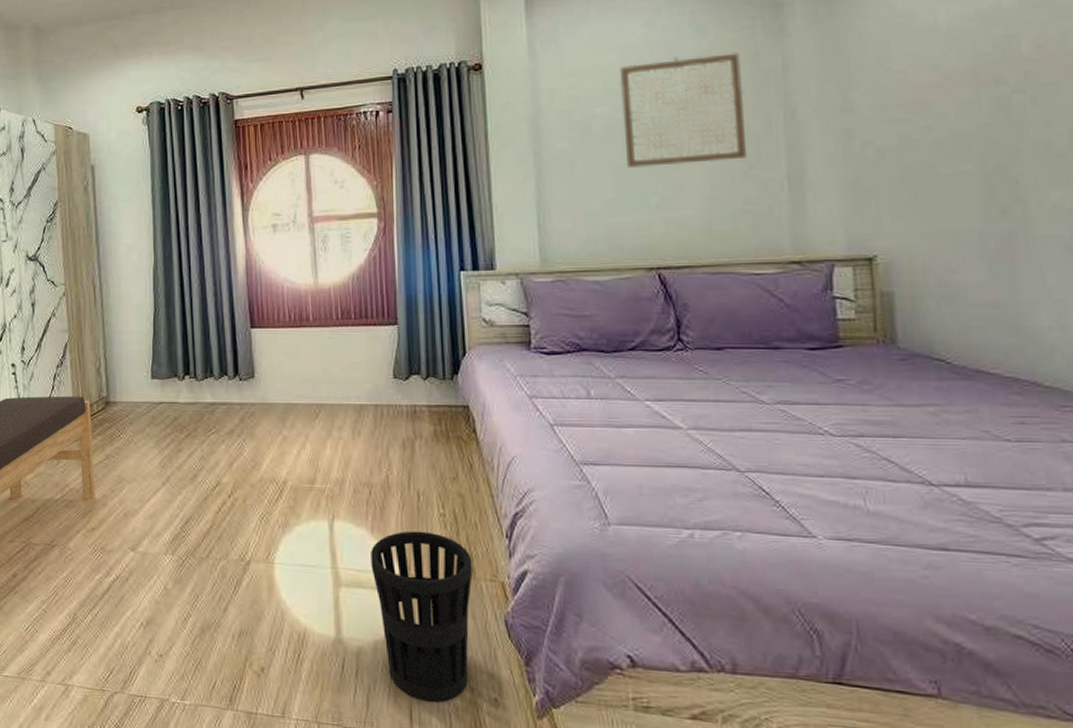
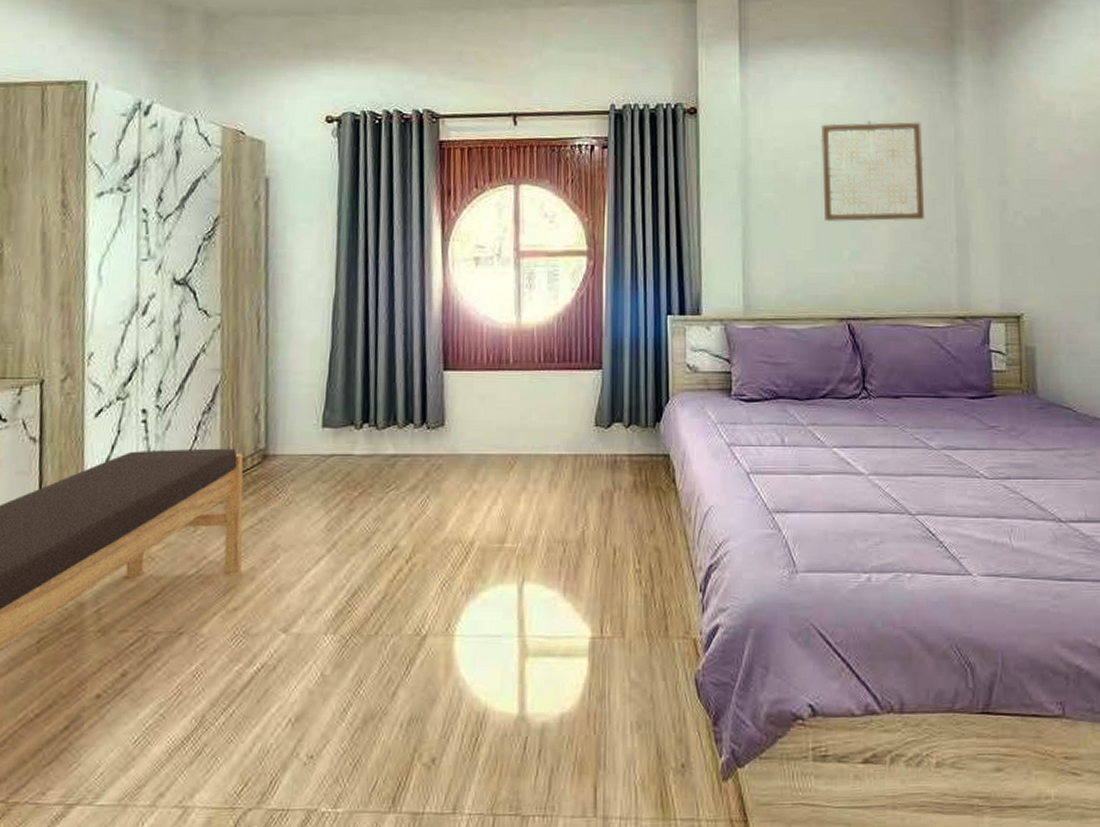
wastebasket: present [371,531,473,702] -> none [561,590,666,776]

